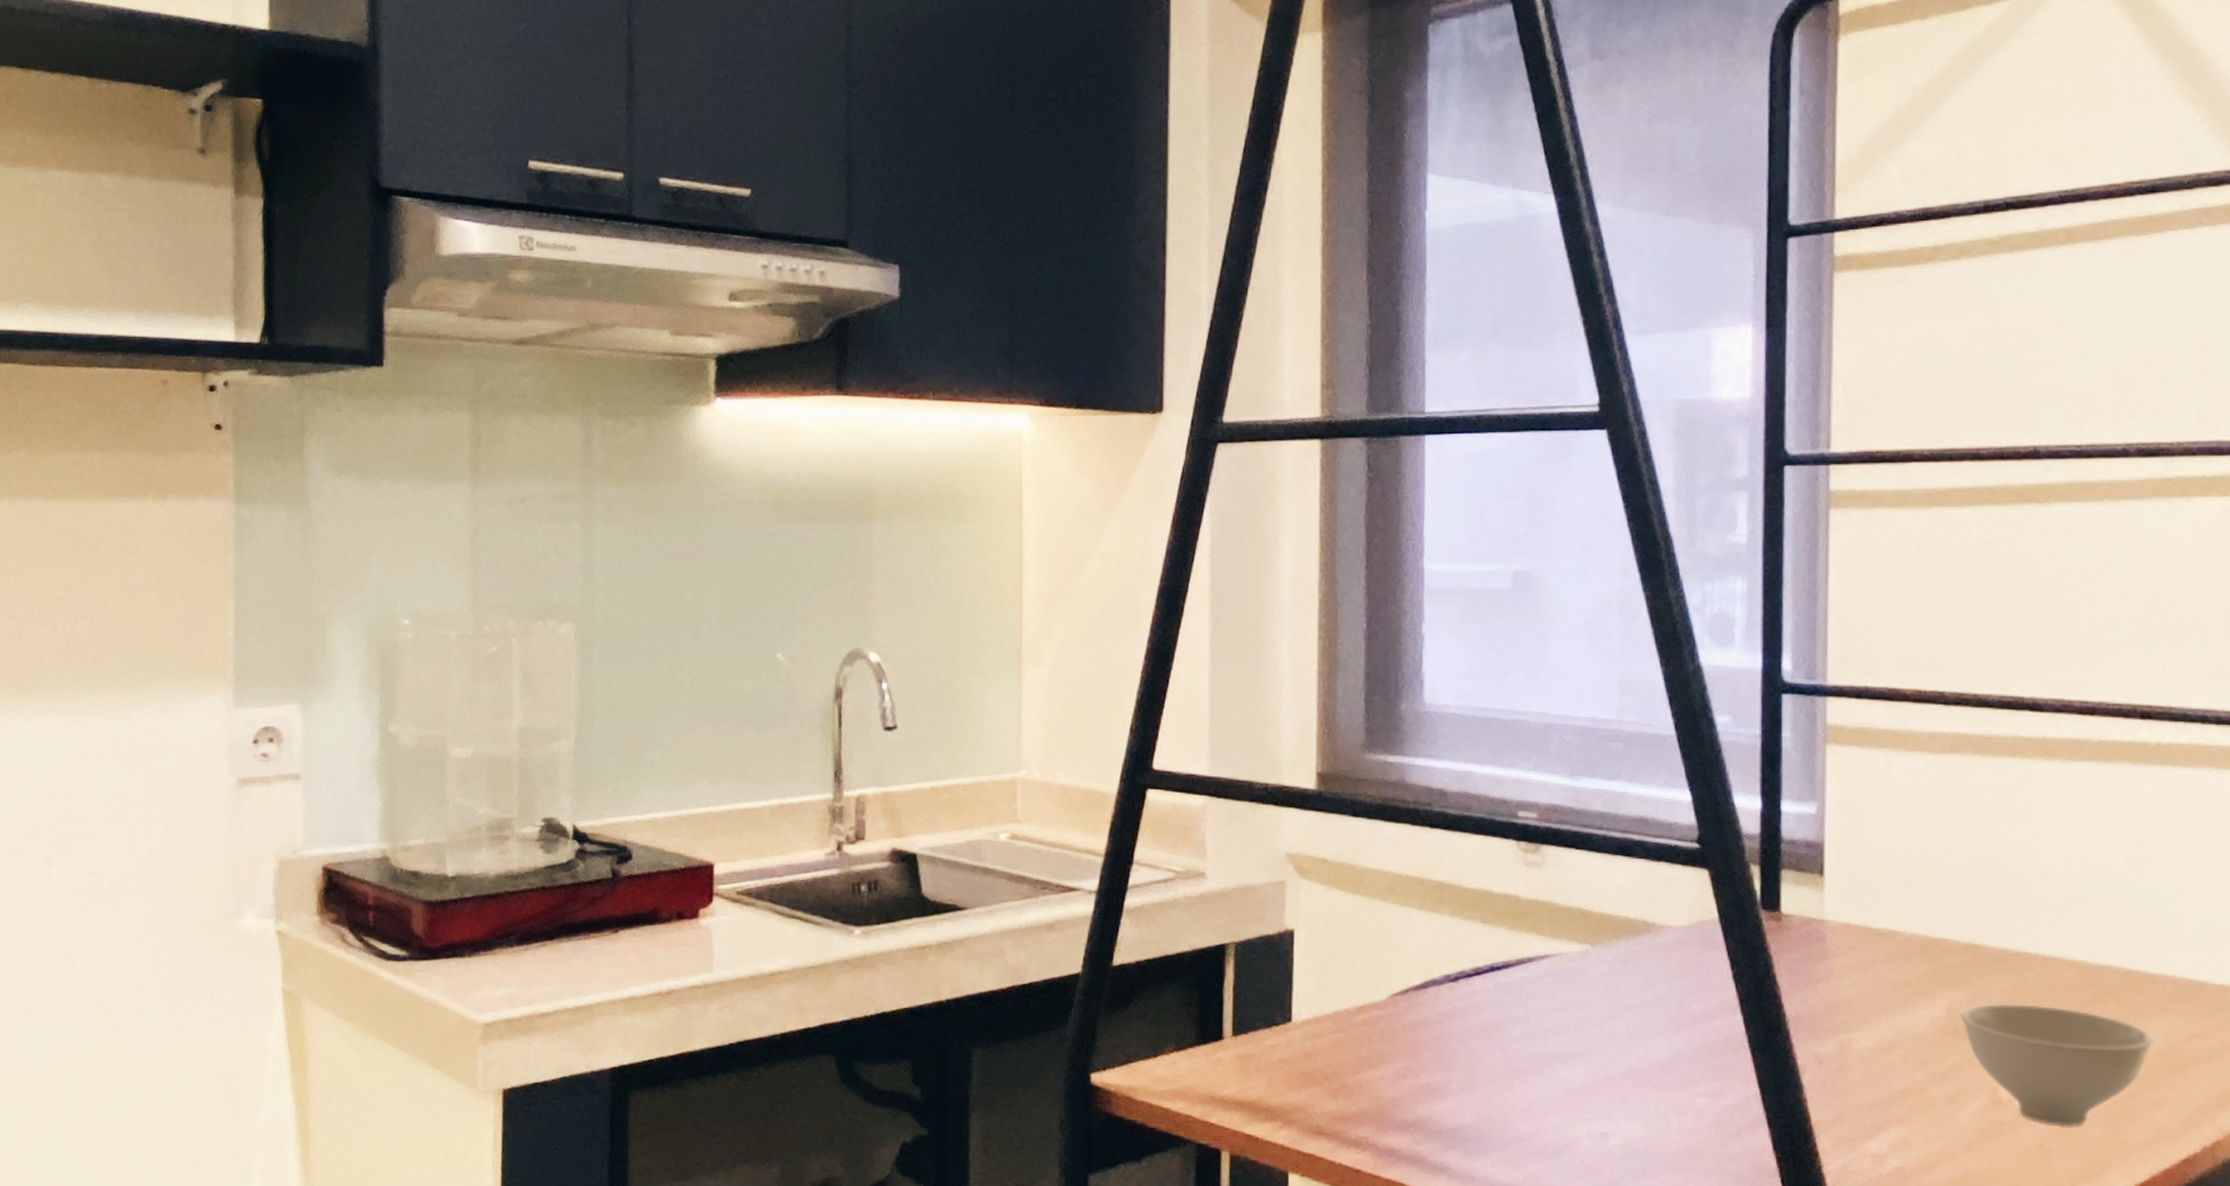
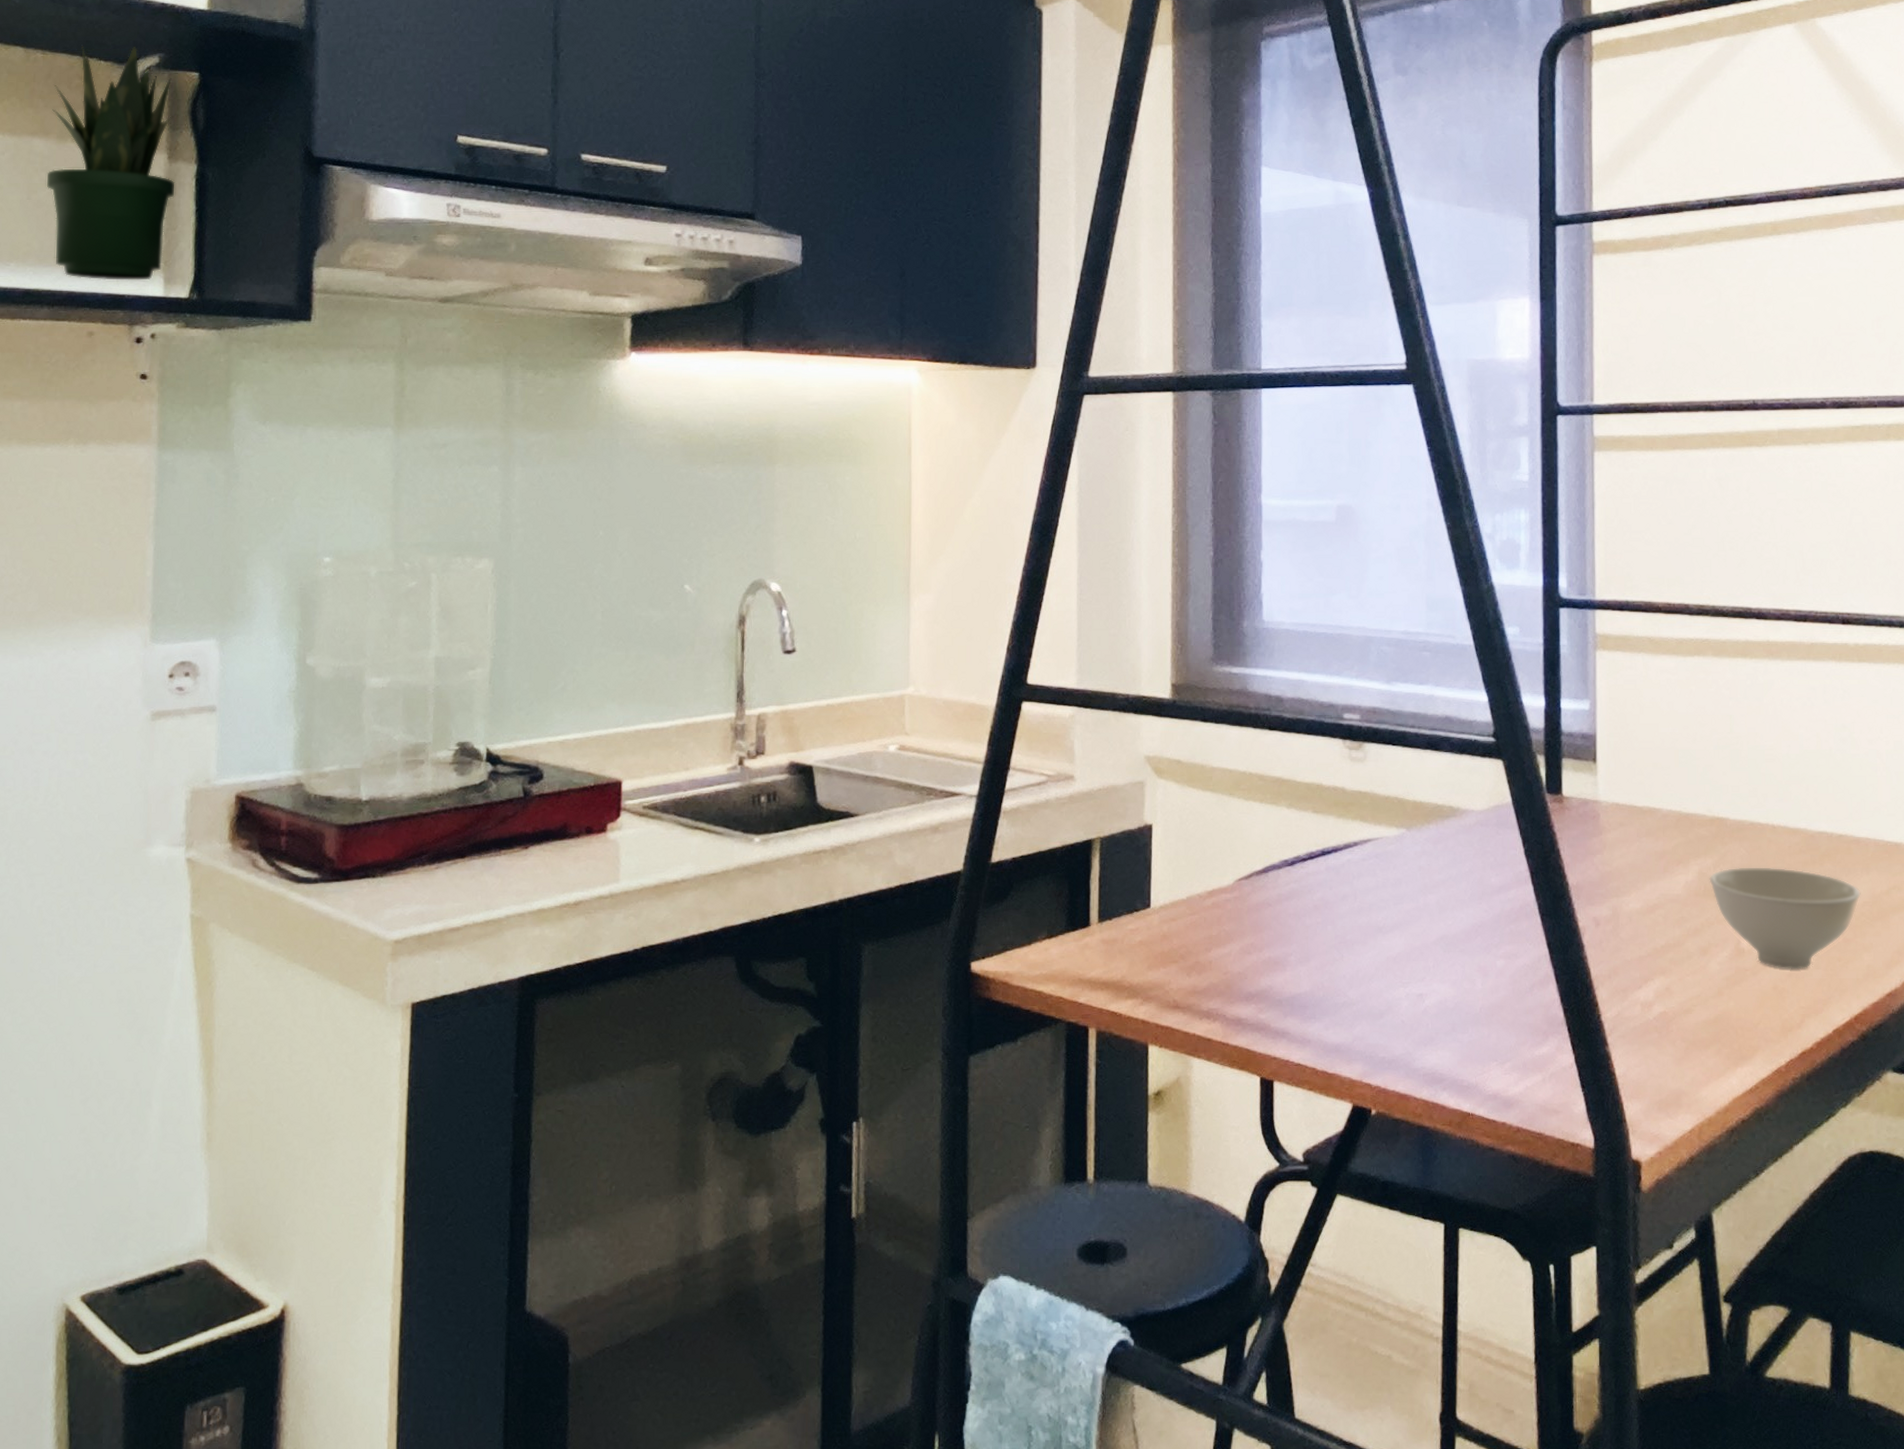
planter: none [116,73,243,325] -> present [47,46,176,280]

